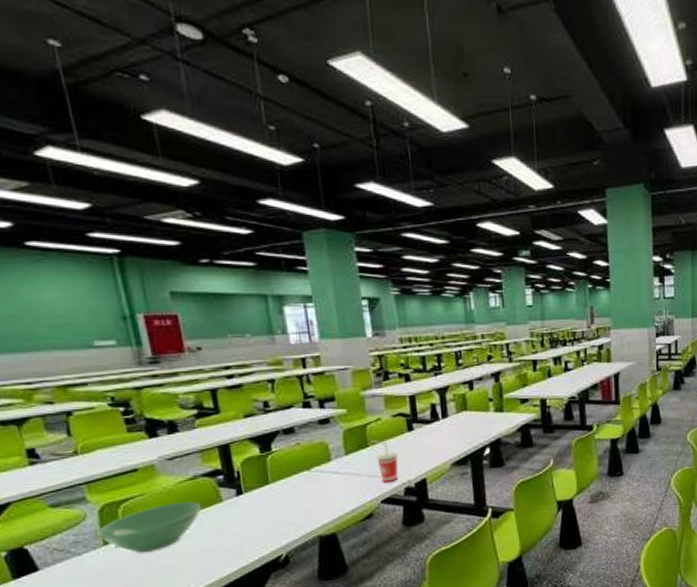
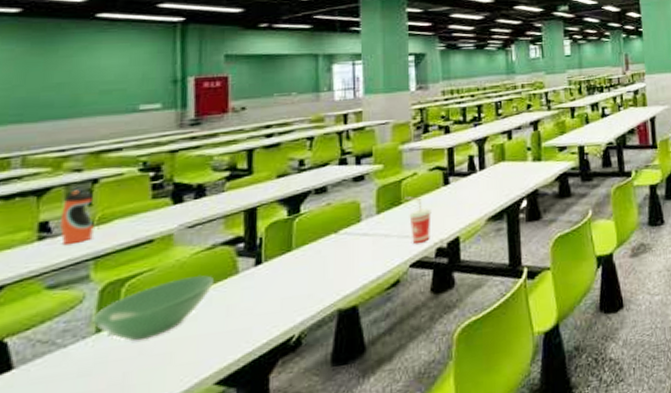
water bottle: none [44,421,80,471] -> present [60,190,94,246]

